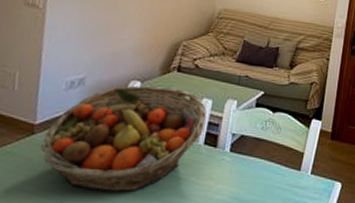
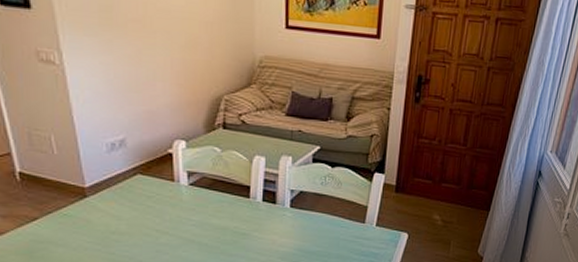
fruit basket: present [41,85,207,191] -> none [97,144,262,247]

